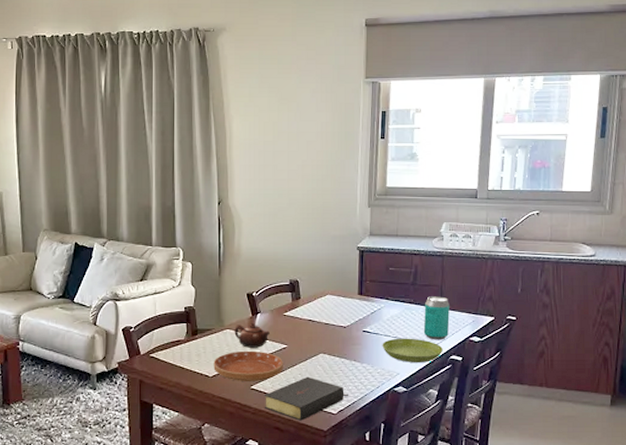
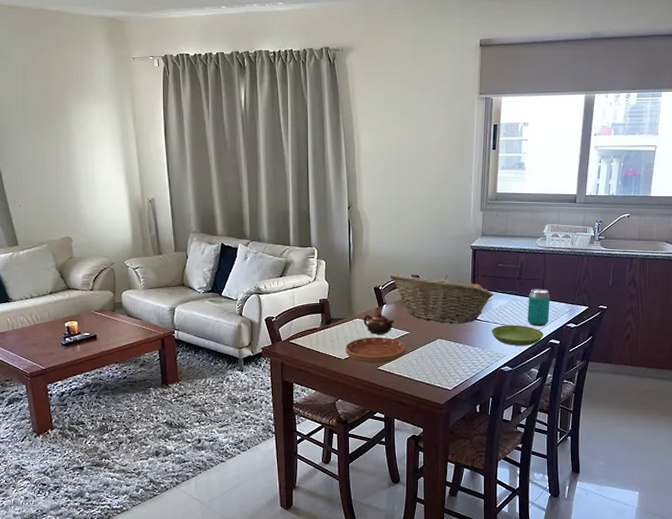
bible: present [264,376,348,421] -> none [389,358,462,396]
fruit basket: none [265,278,385,337] -> present [390,274,494,324]

